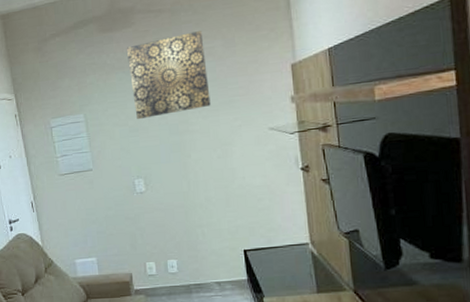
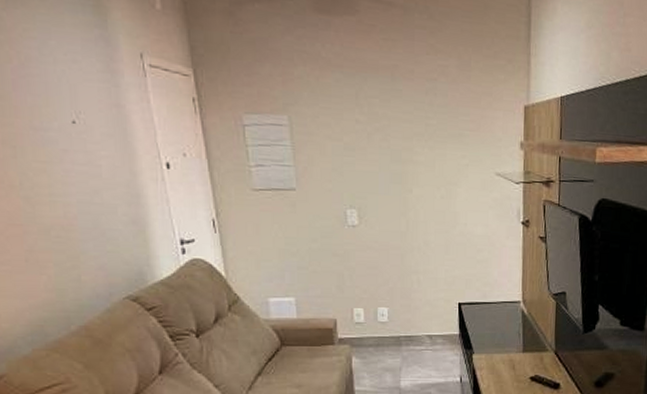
wall art: present [126,31,211,120] -> none [346,40,439,137]

